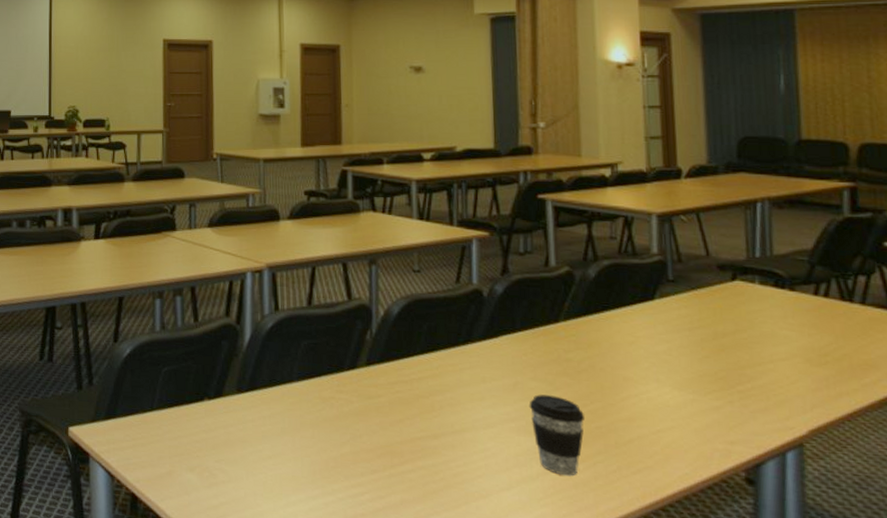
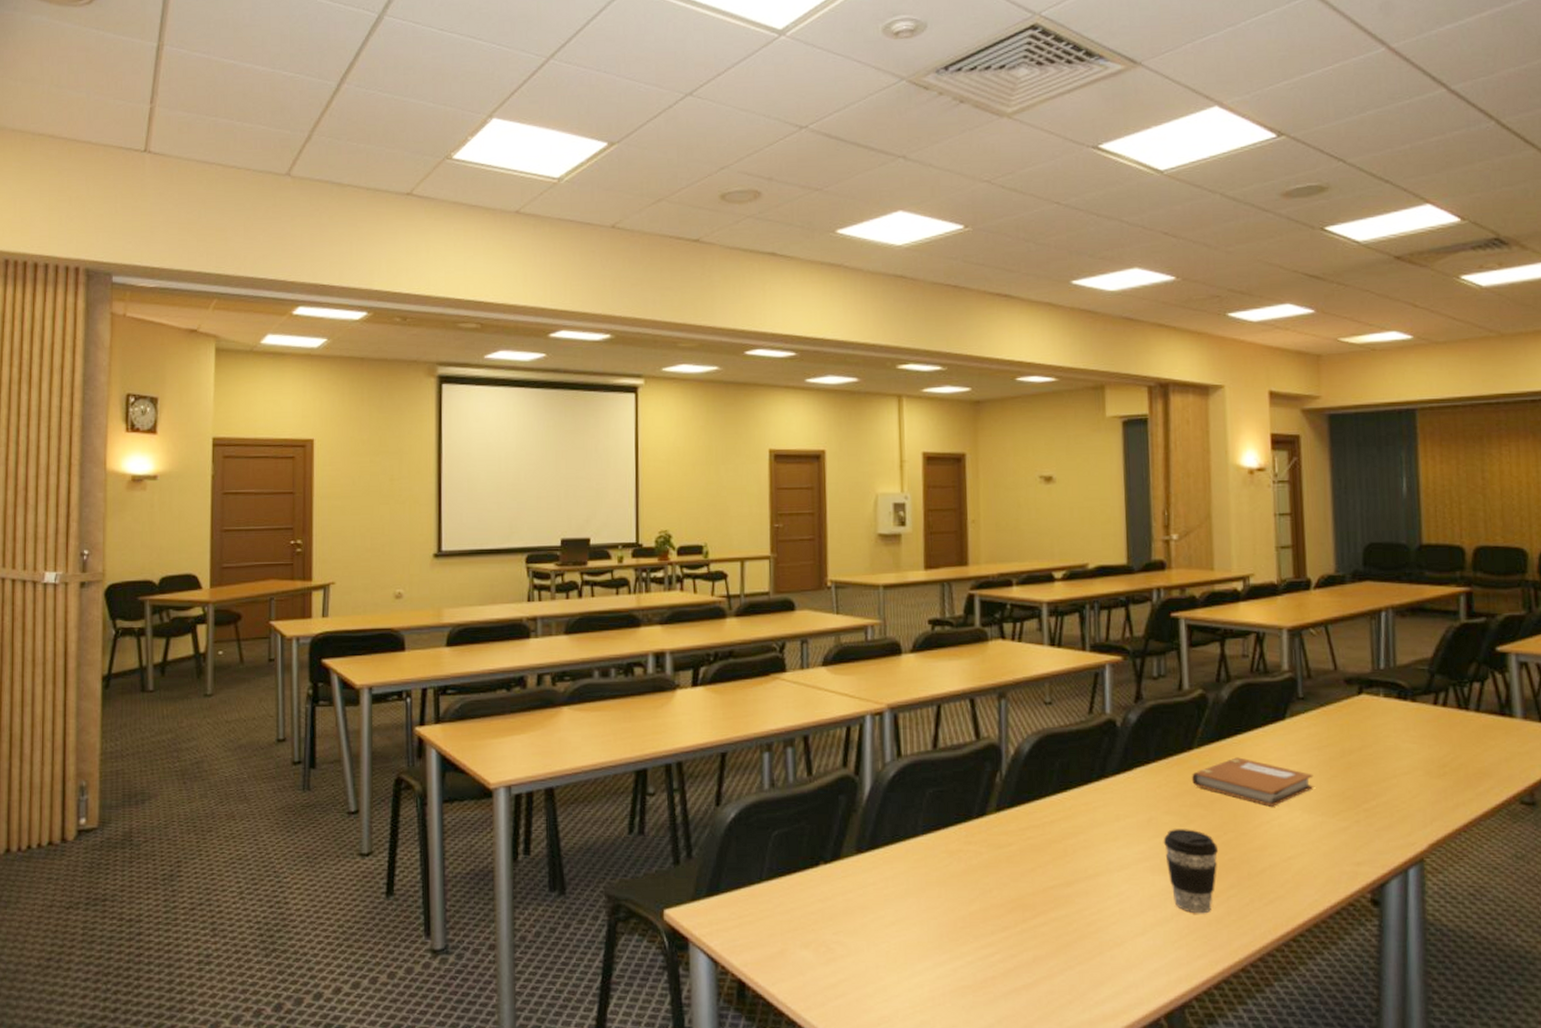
notebook: none [558,332,685,381] -> present [1192,757,1314,807]

